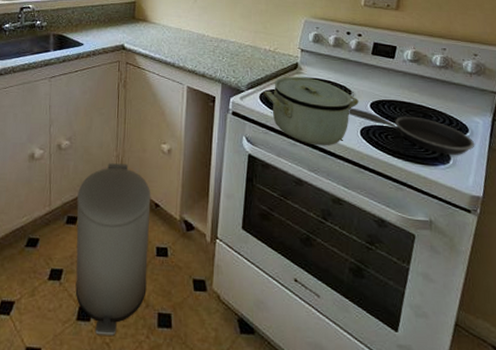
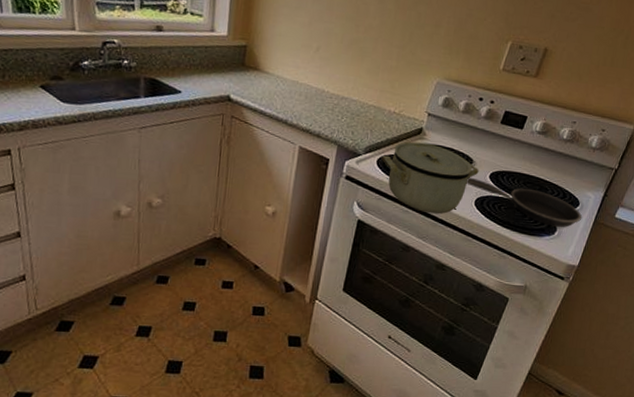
pedal bin: present [75,163,151,337] -> none [165,224,251,387]

